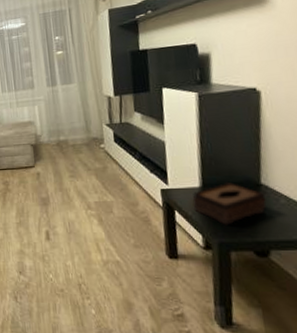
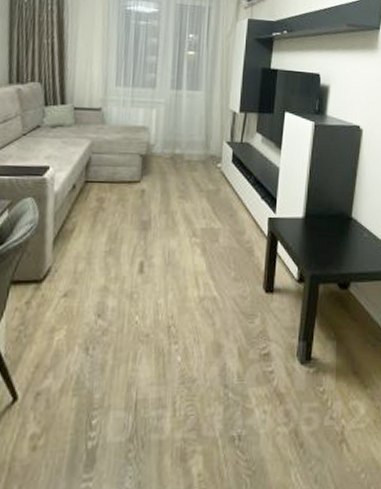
tissue box: present [192,181,267,225] -> none [294,213,354,257]

